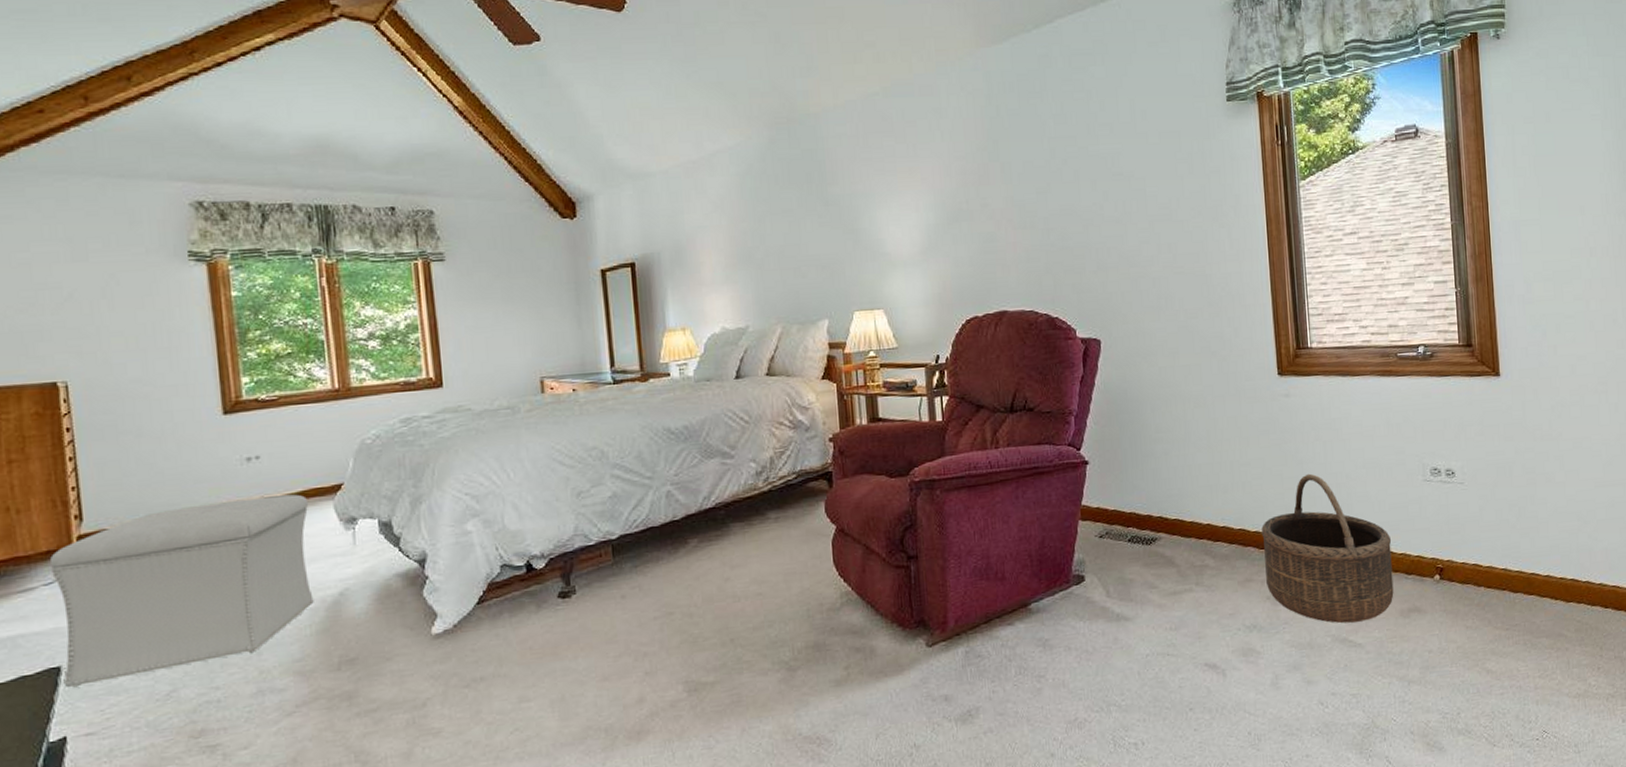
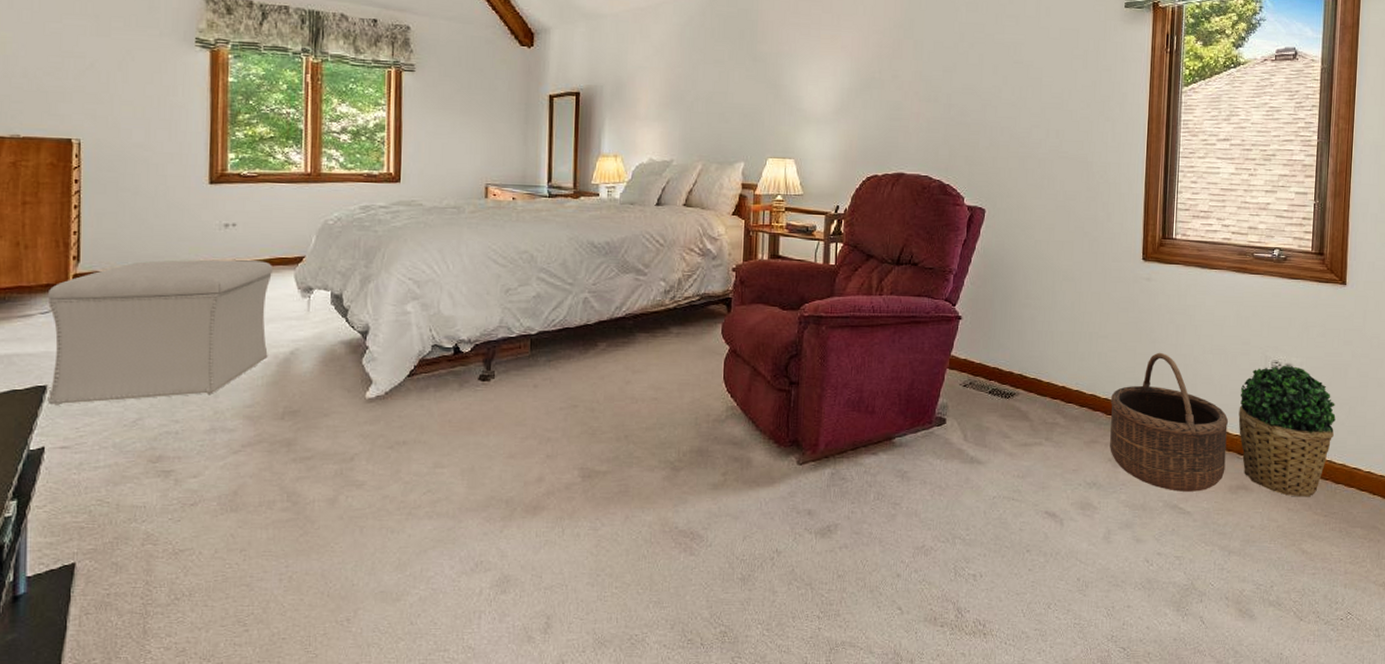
potted plant: none [1400,470,1506,613] -> present [1238,365,1336,497]

